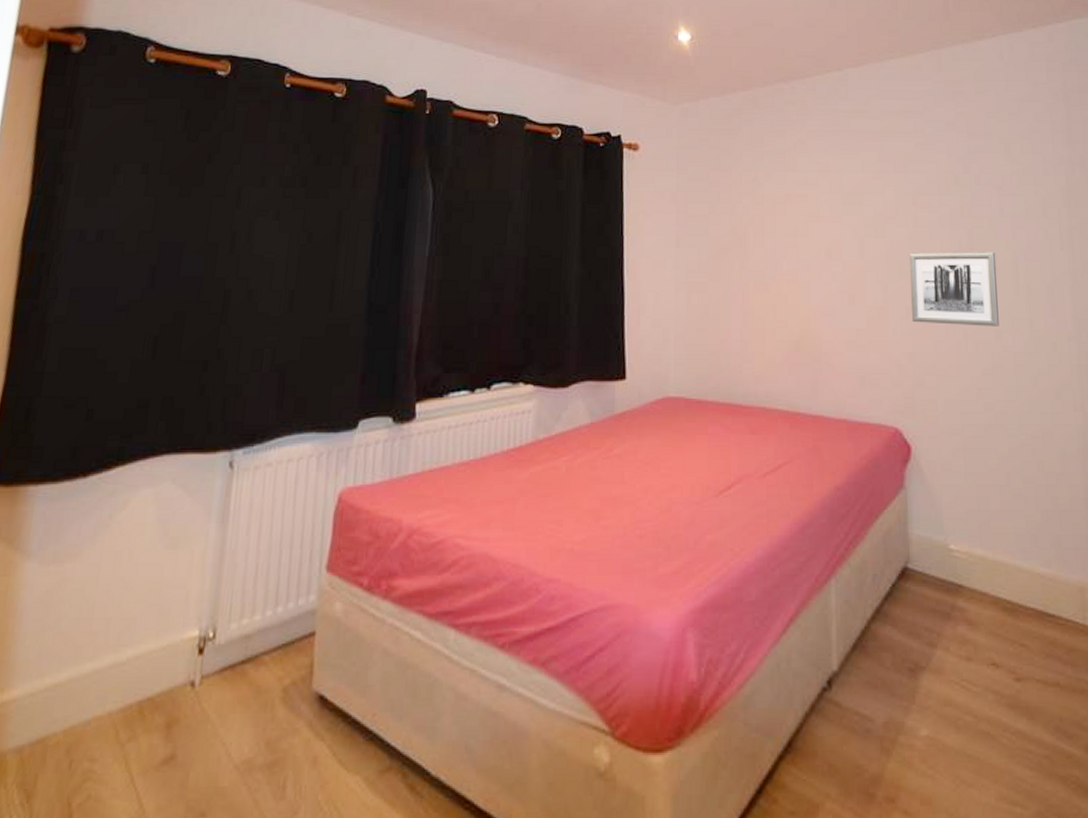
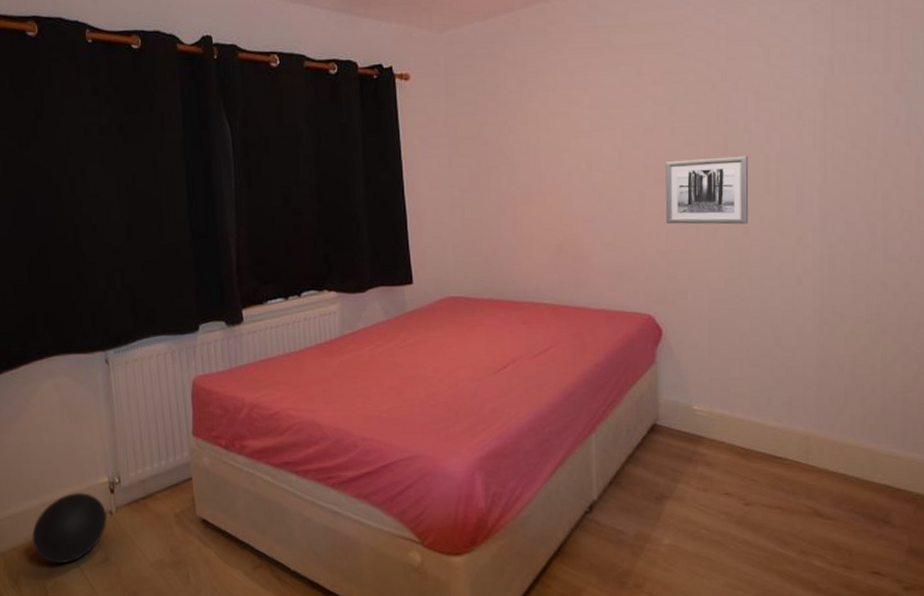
ball: none [68,651,187,766] -> present [32,492,107,564]

